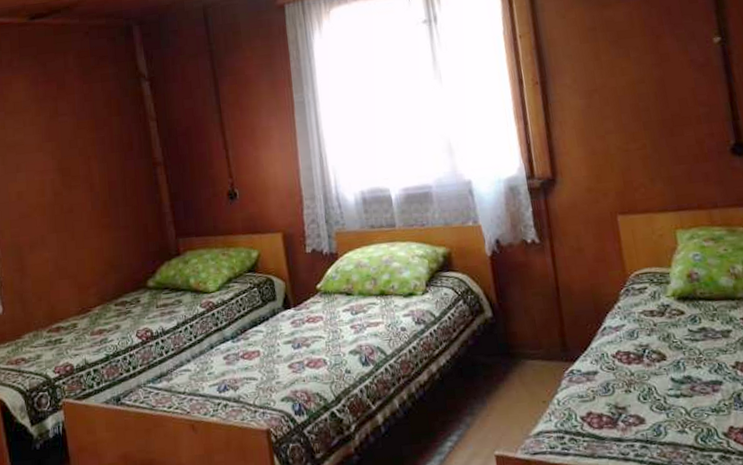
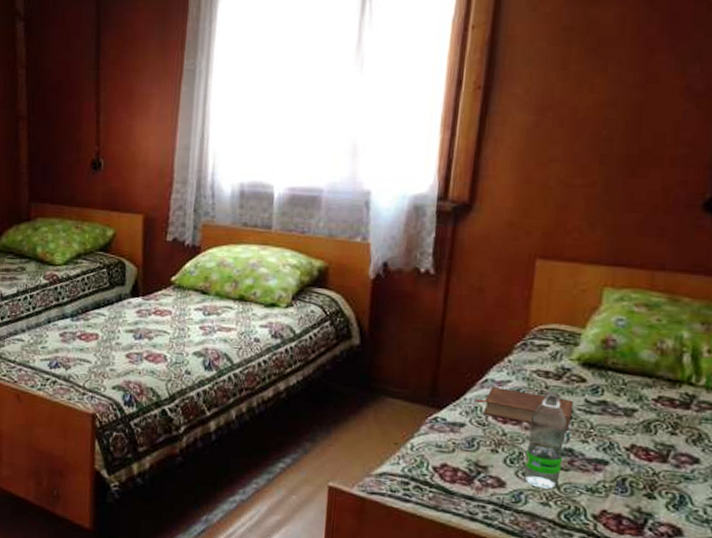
book: none [600,332,683,360] -> present [475,386,574,431]
bottle: none [649,328,688,418] -> present [523,392,568,489]

